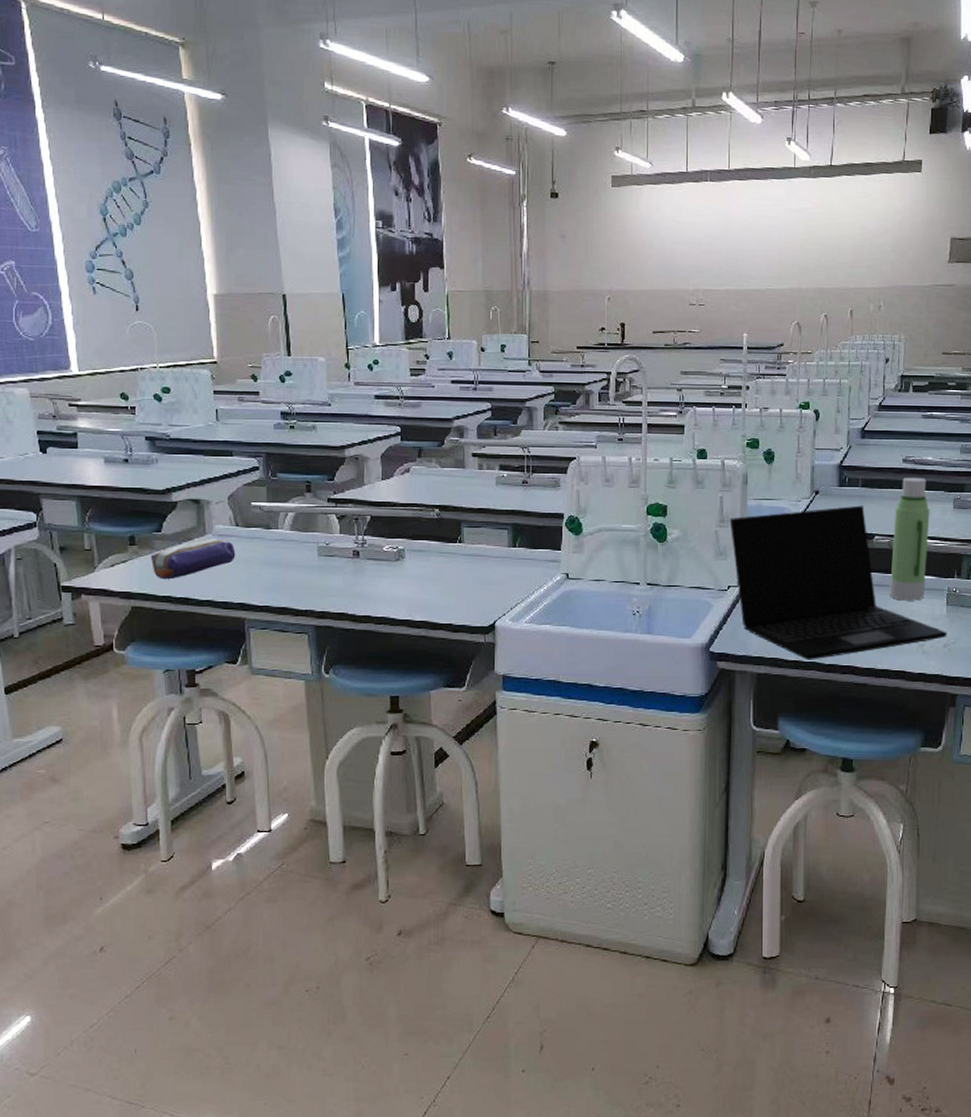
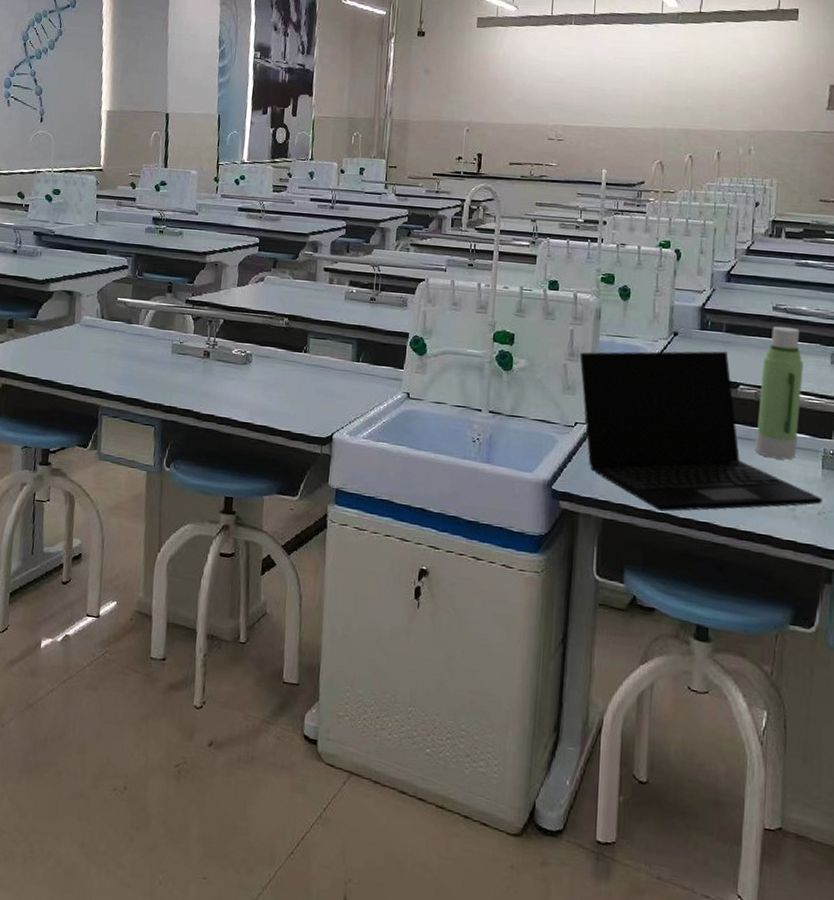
pencil case: present [150,538,236,580] -> none [24,327,99,363]

